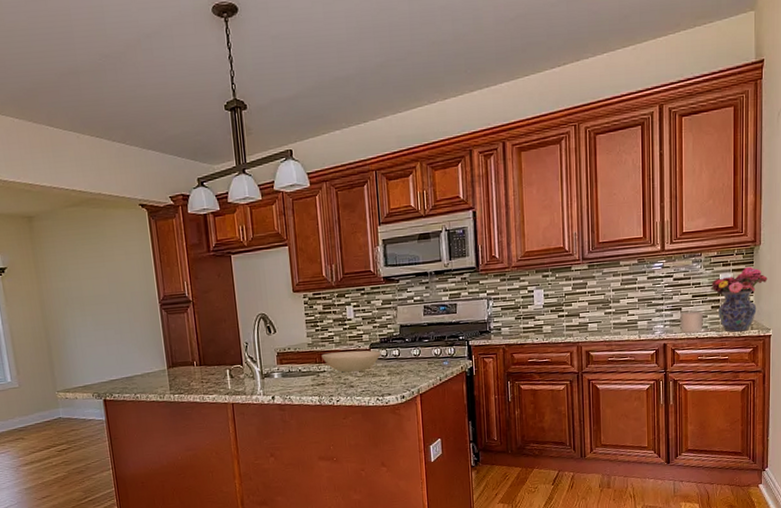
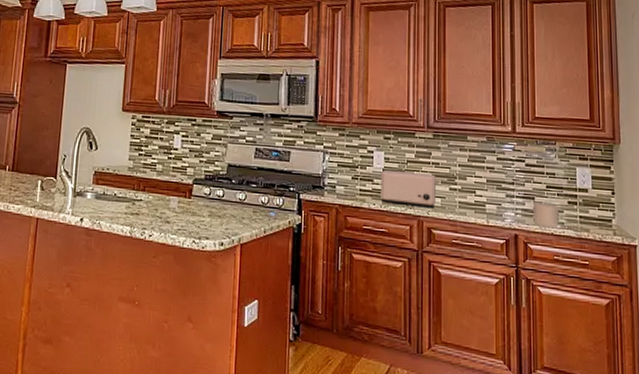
bowl: present [321,350,381,373] -> none [140,181,204,207]
toaster: none [542,302,594,336] -> present [381,169,438,208]
flower arrangement: present [711,266,768,333] -> none [567,164,630,237]

